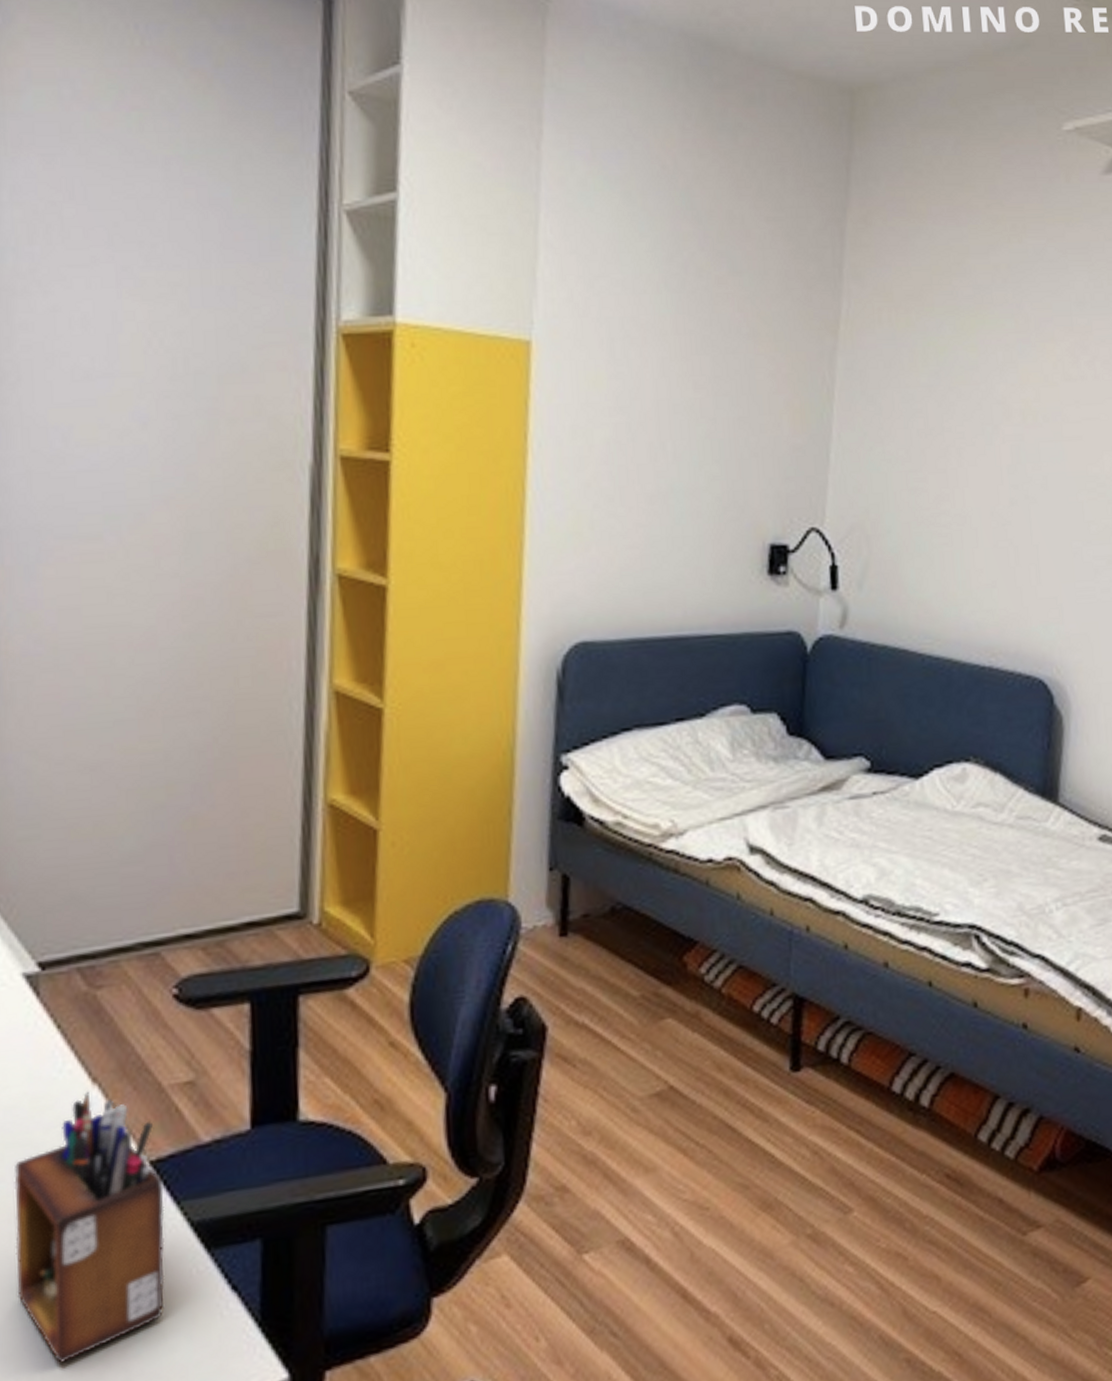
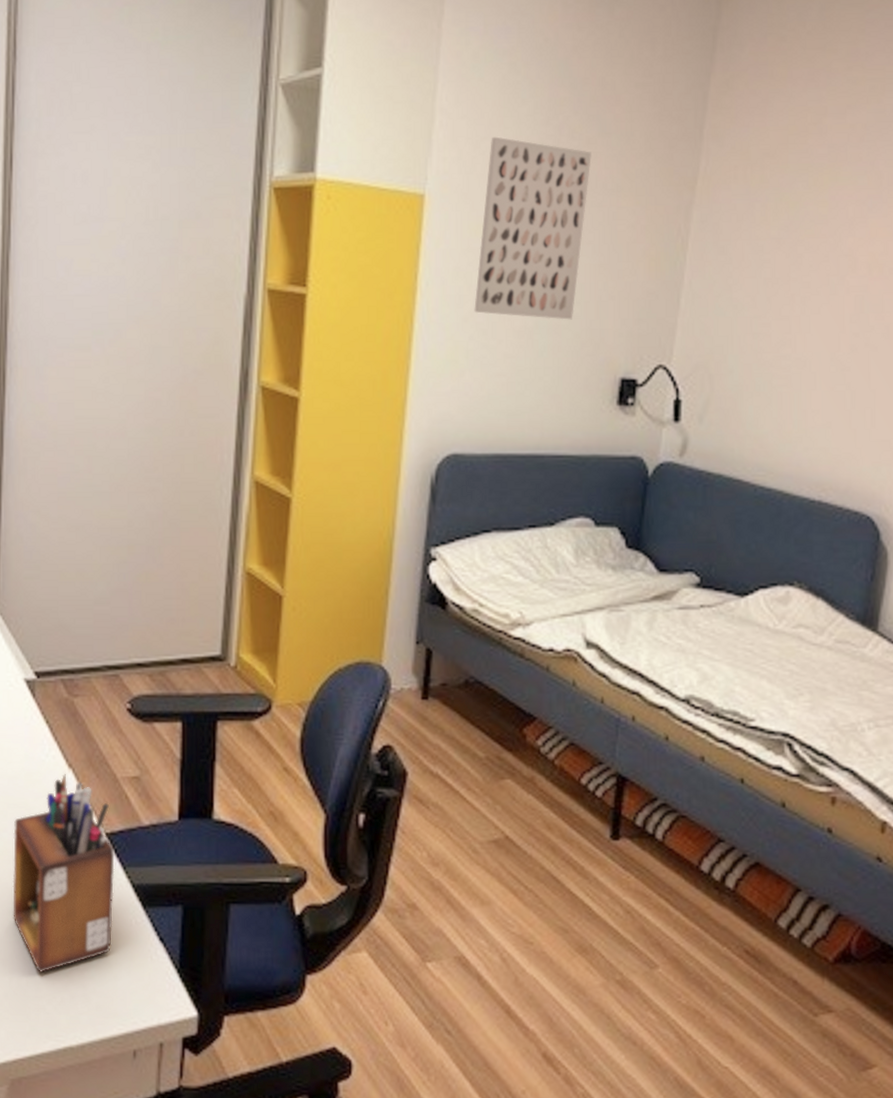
wall art: none [597,275,723,482] -> present [474,136,592,320]

